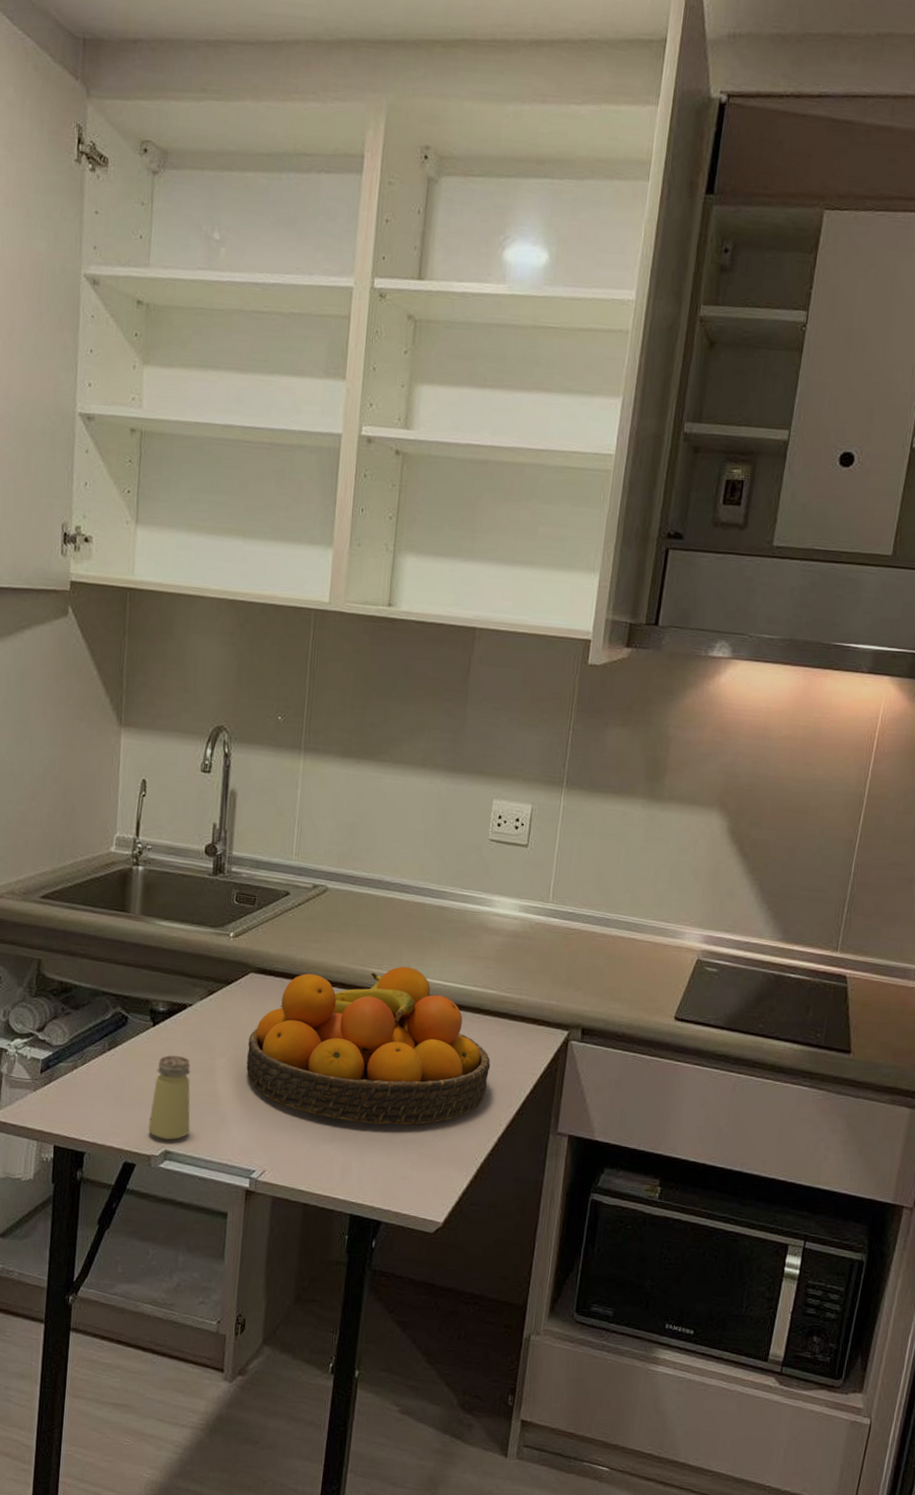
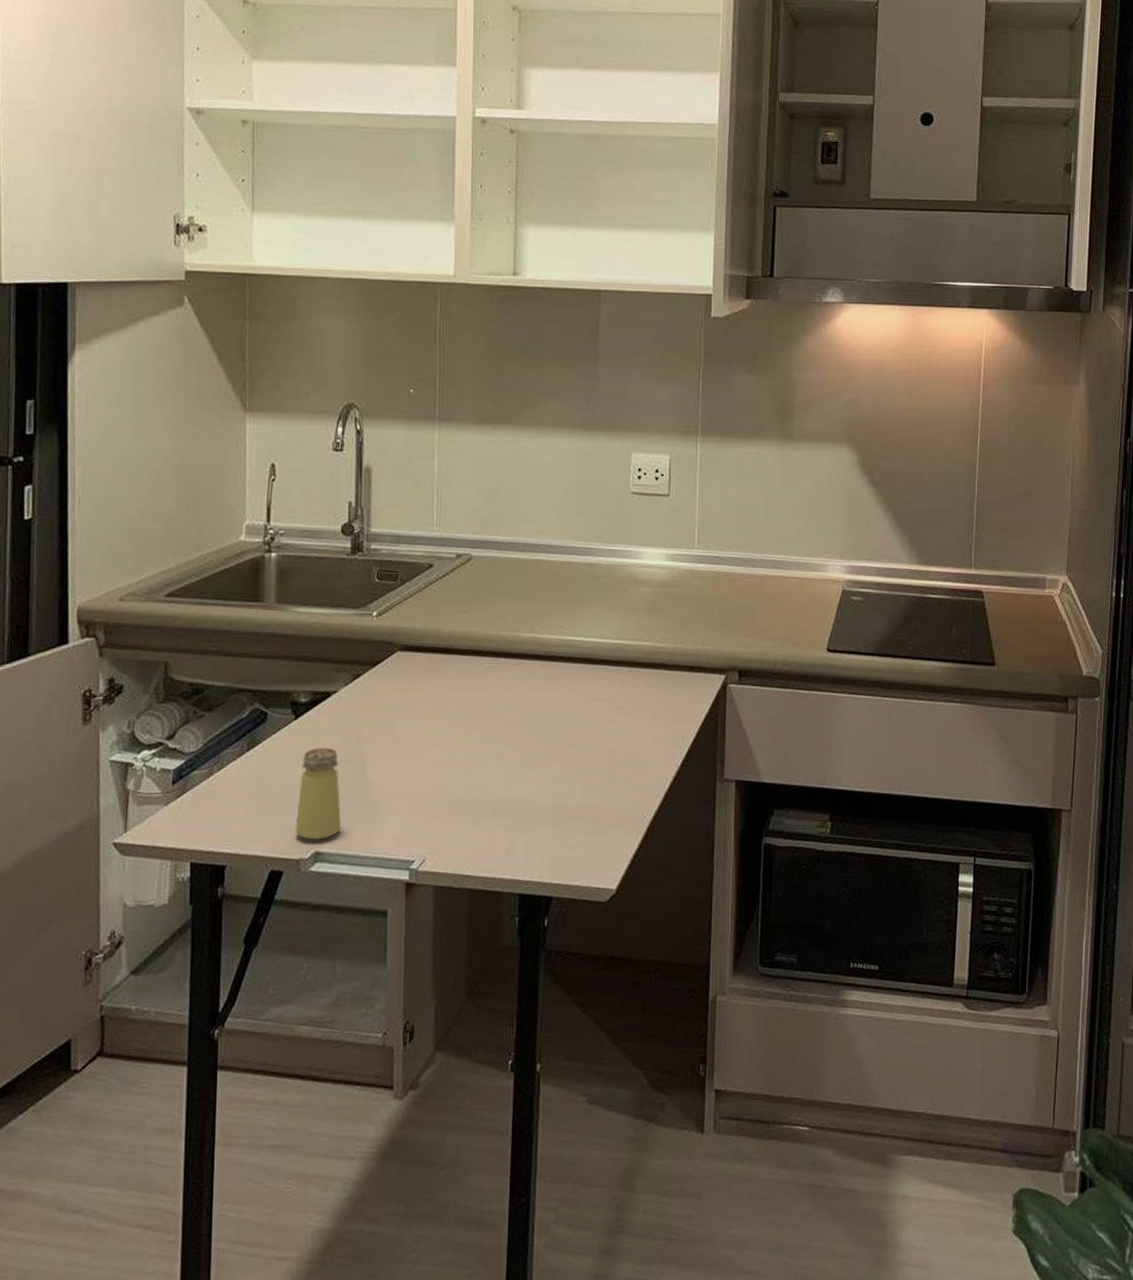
fruit bowl: present [246,966,491,1125] -> none [398,627,652,795]

